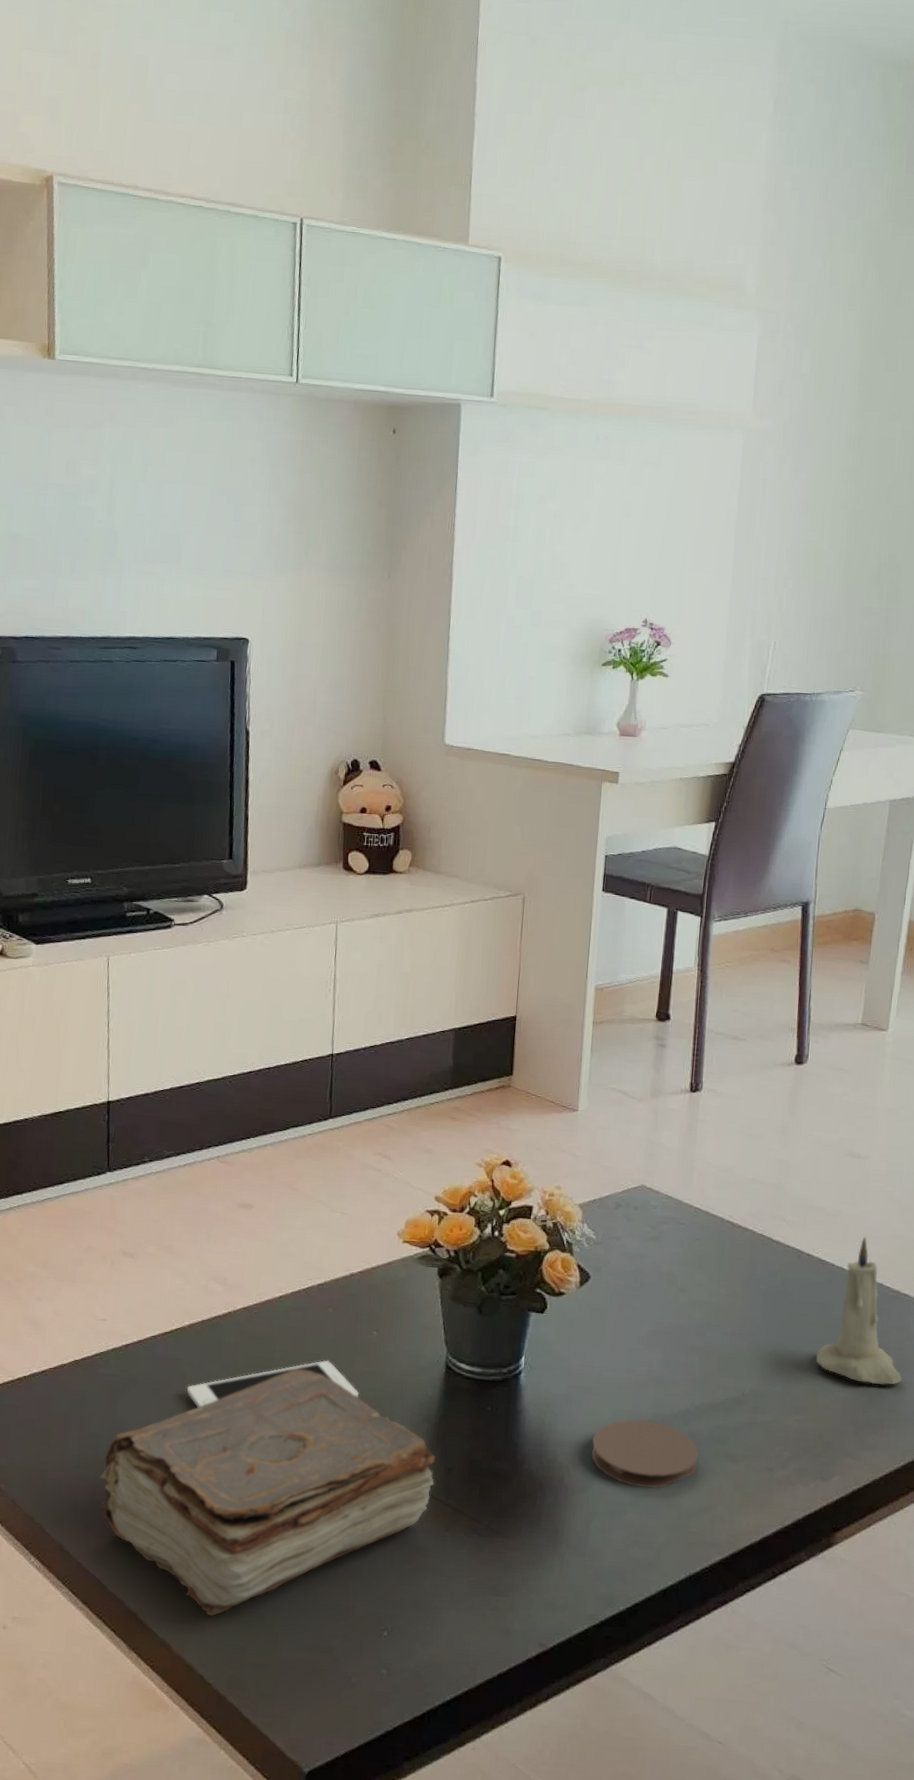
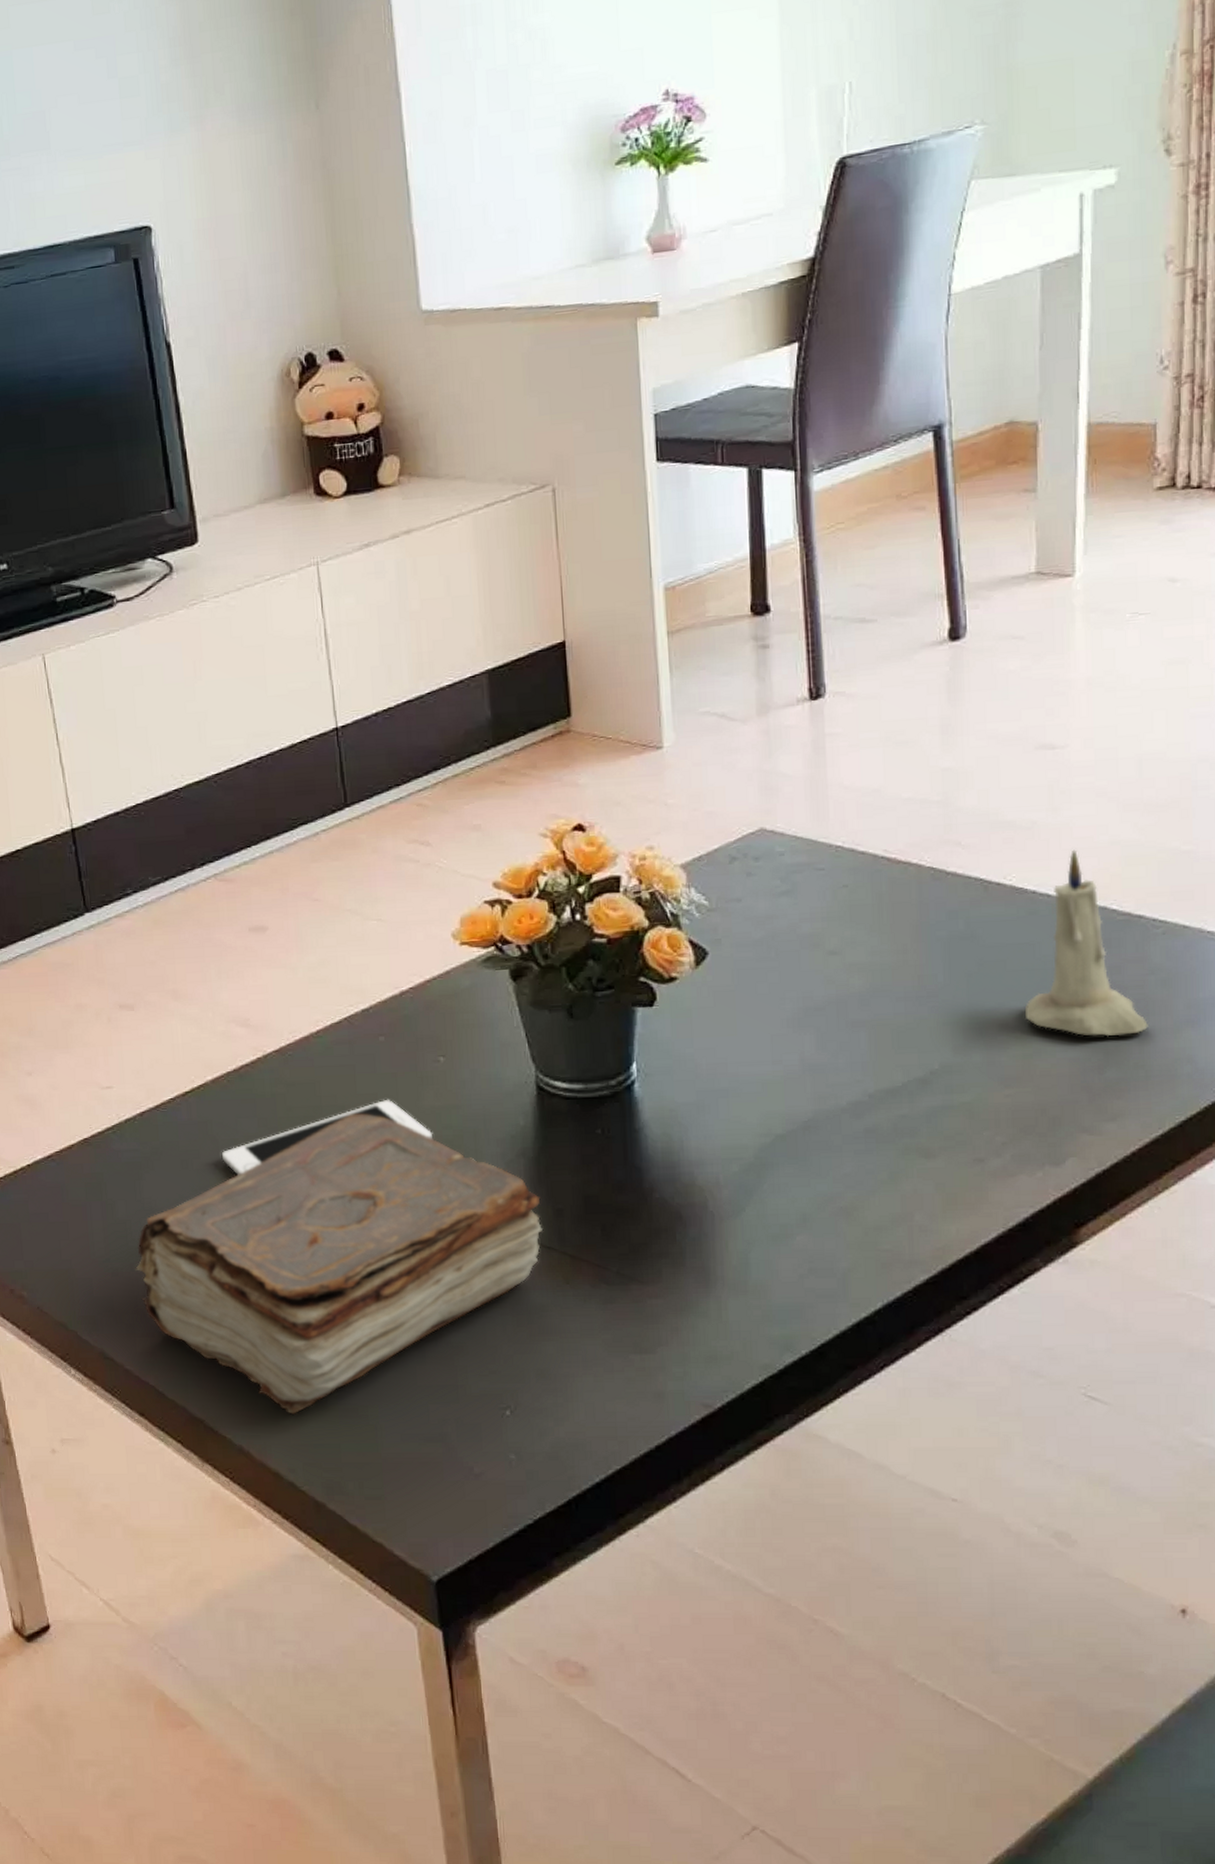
coaster: present [591,1420,699,1489] -> none [737,1120,881,1204]

